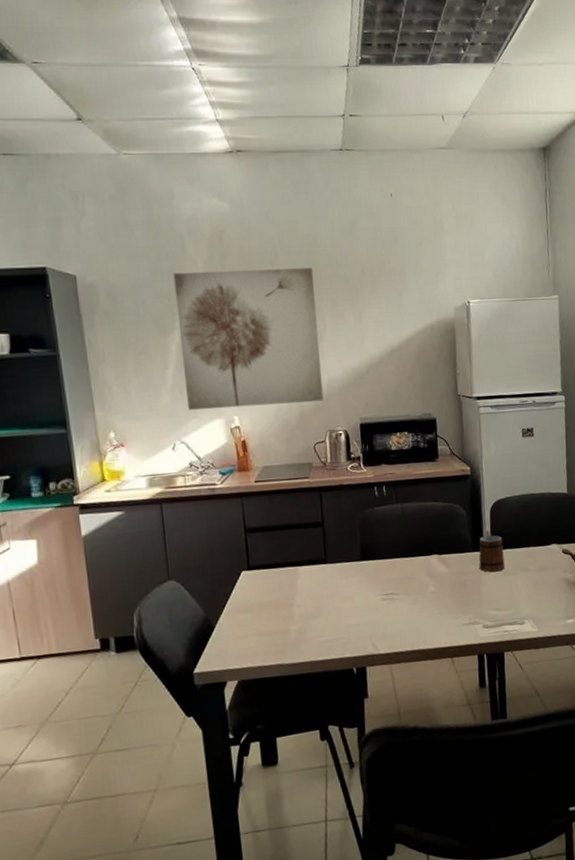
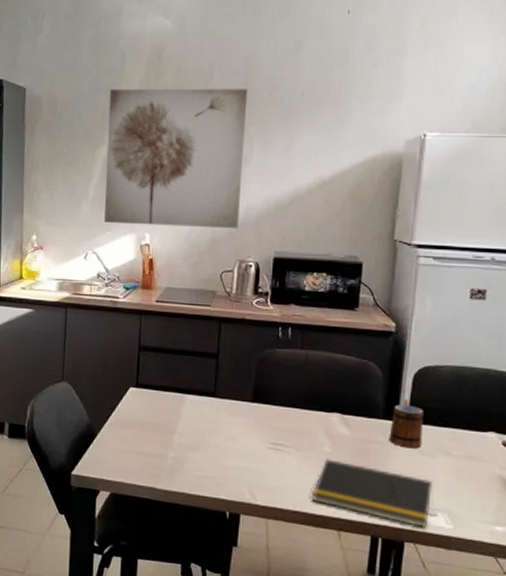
notepad: none [425,594,520,639] -> present [312,459,434,529]

